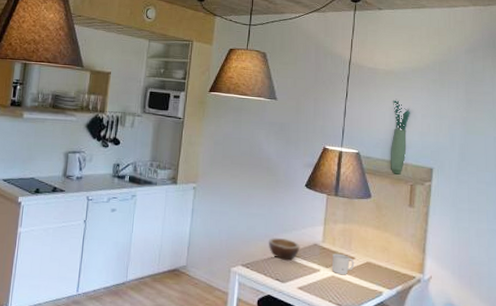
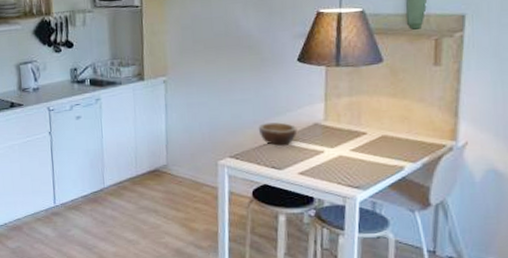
mug: present [331,253,355,276] -> none [337,130,367,154]

